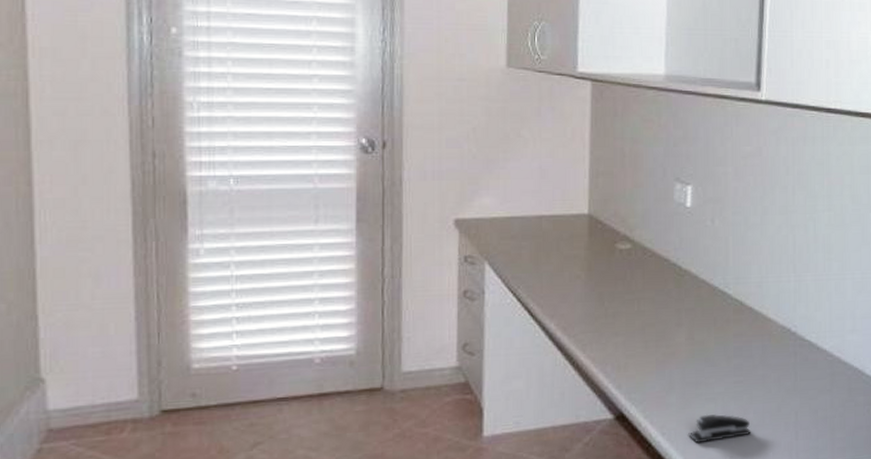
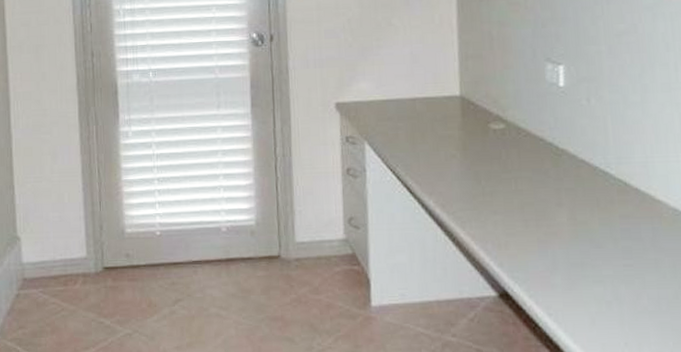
stapler: present [688,414,752,444] -> none [577,297,647,327]

